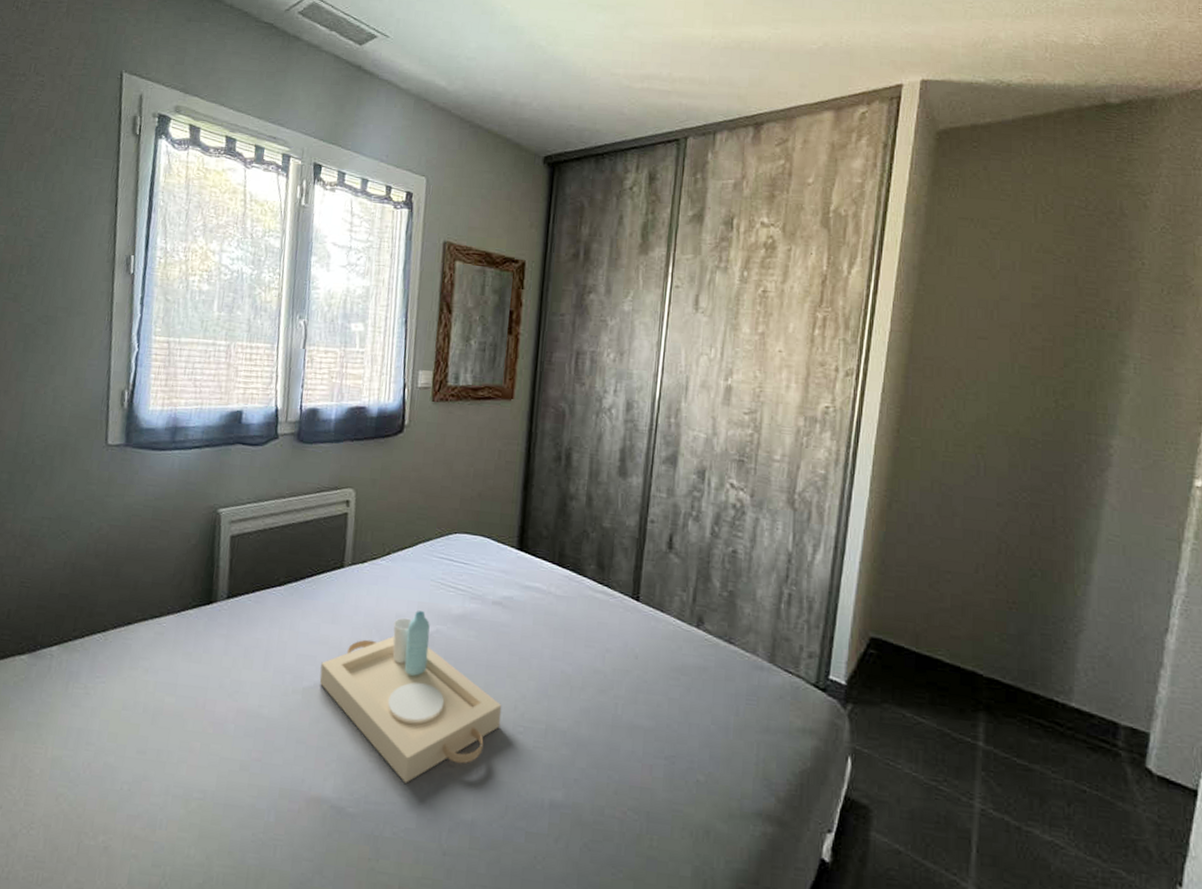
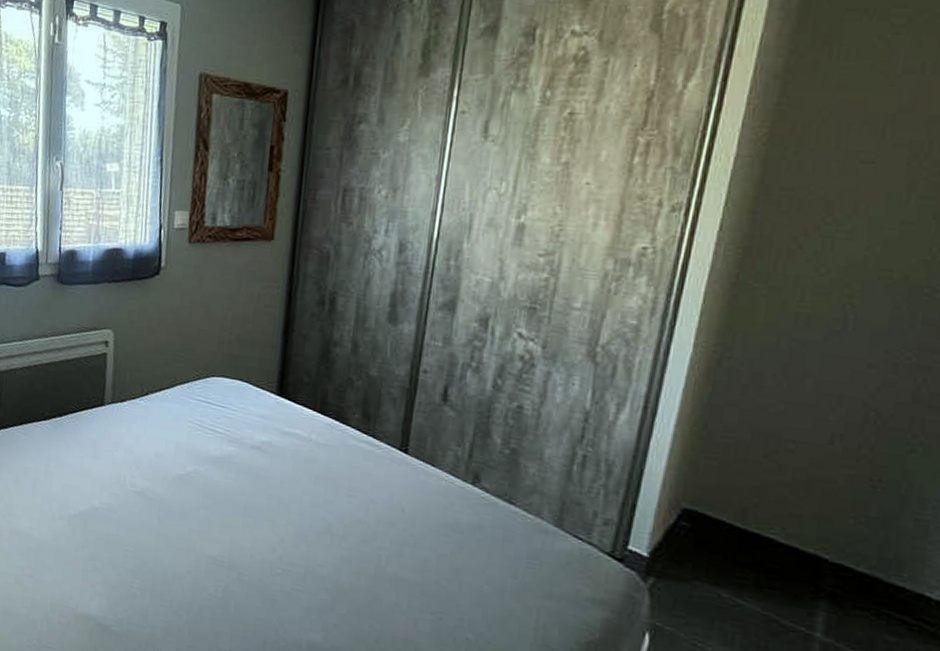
serving tray: present [319,610,502,783] -> none [83,450,260,611]

